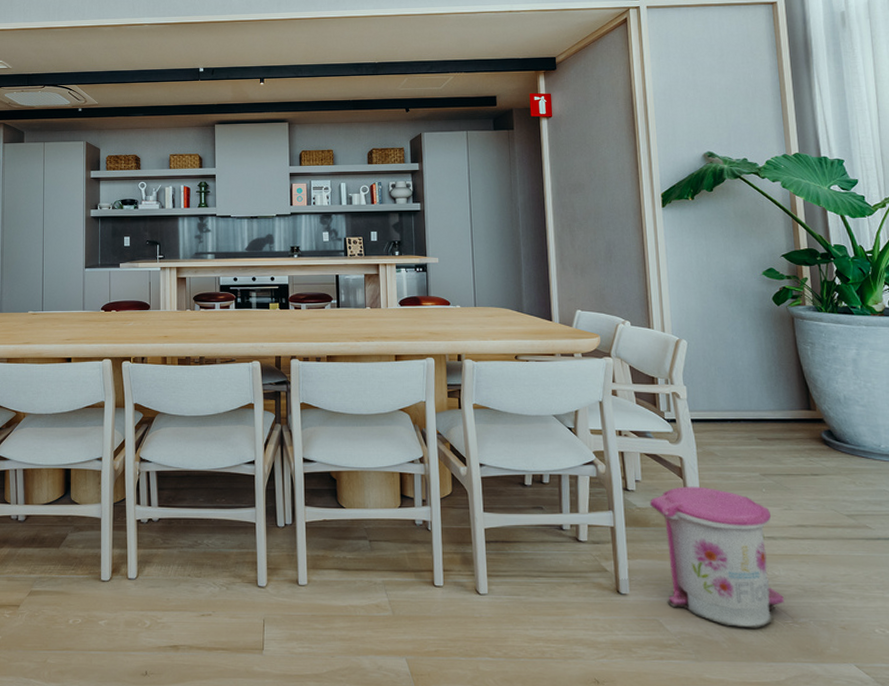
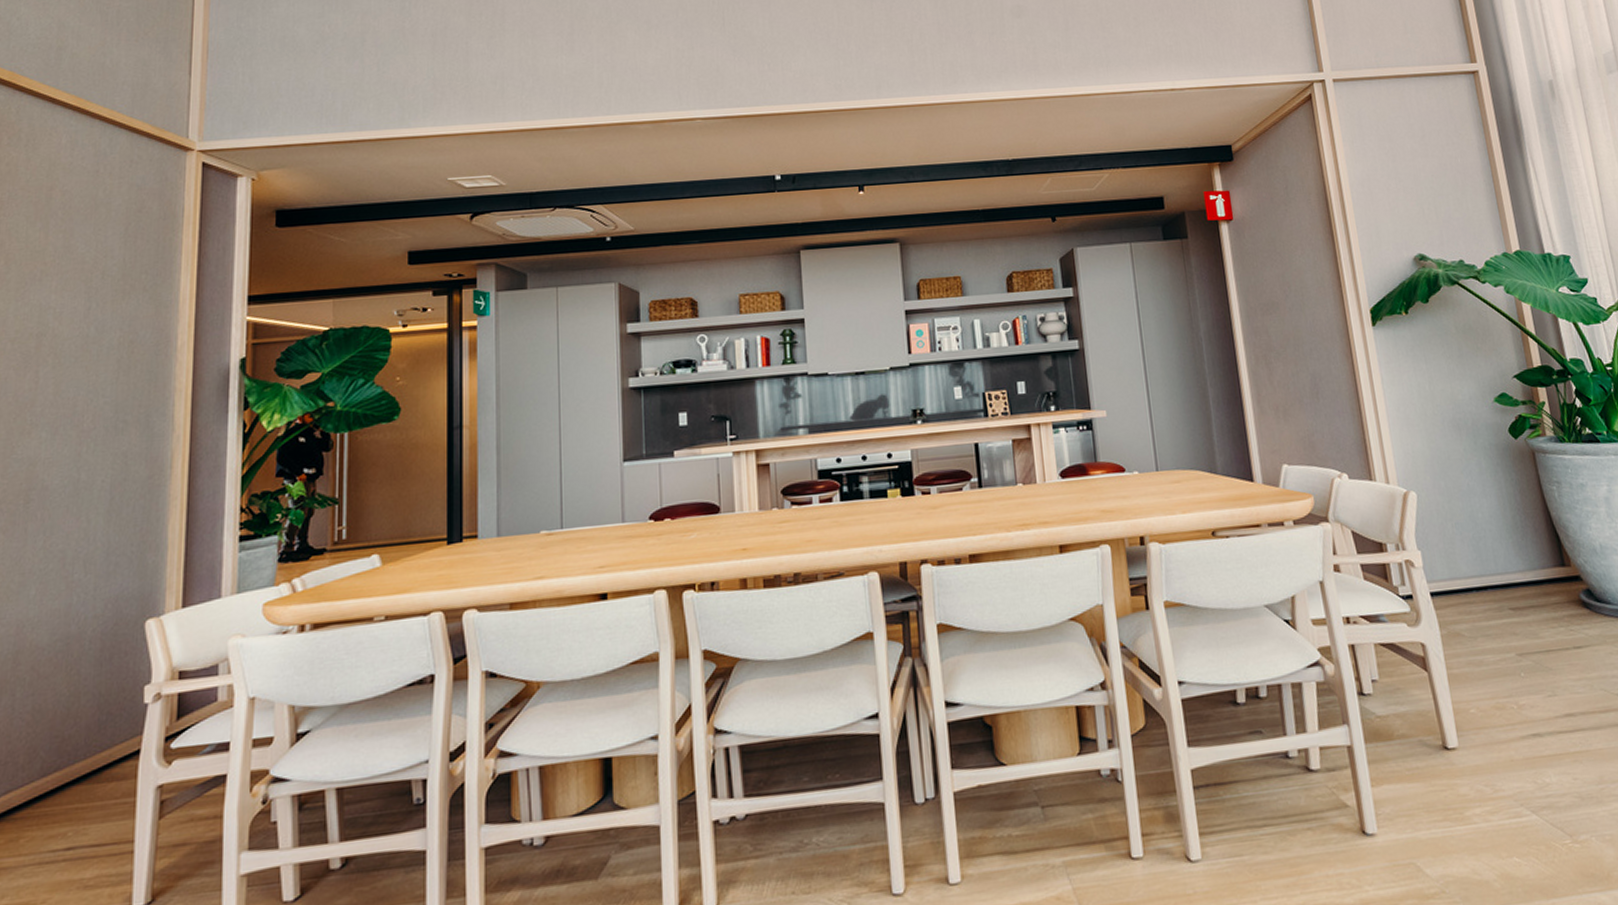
trash can: present [650,486,784,628] -> none [1391,678,1560,858]

